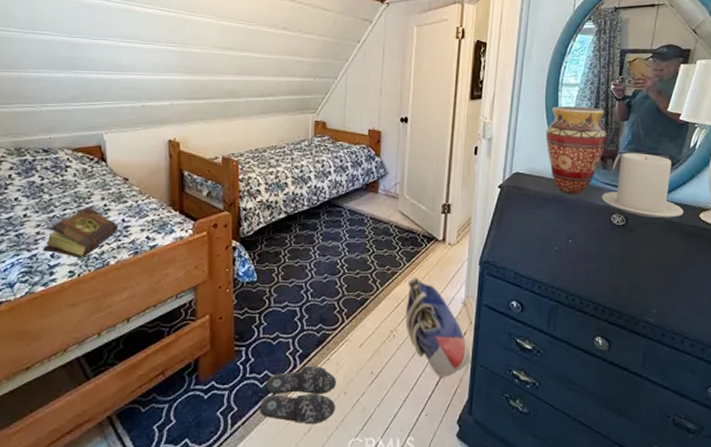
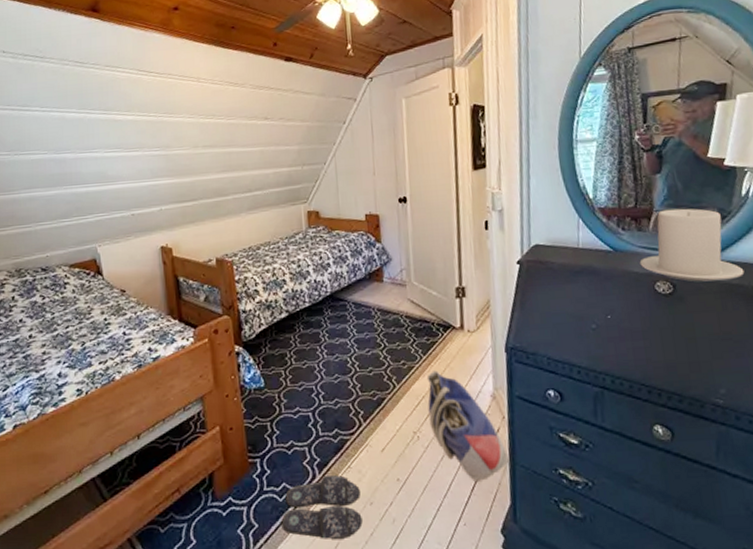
book: present [43,206,119,258] -> none [50,321,121,375]
vase: present [545,105,607,195] -> none [564,162,639,264]

